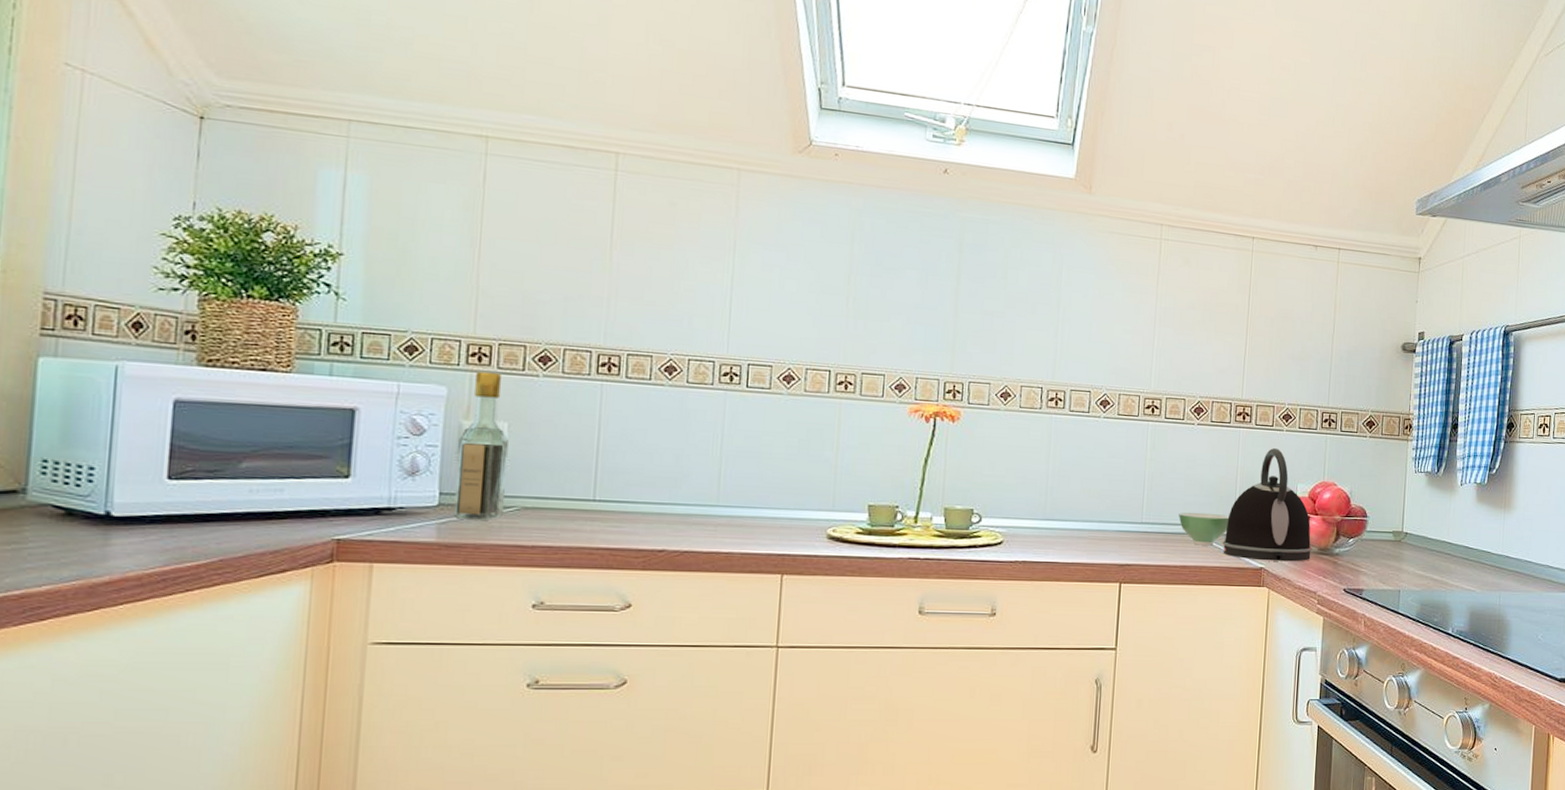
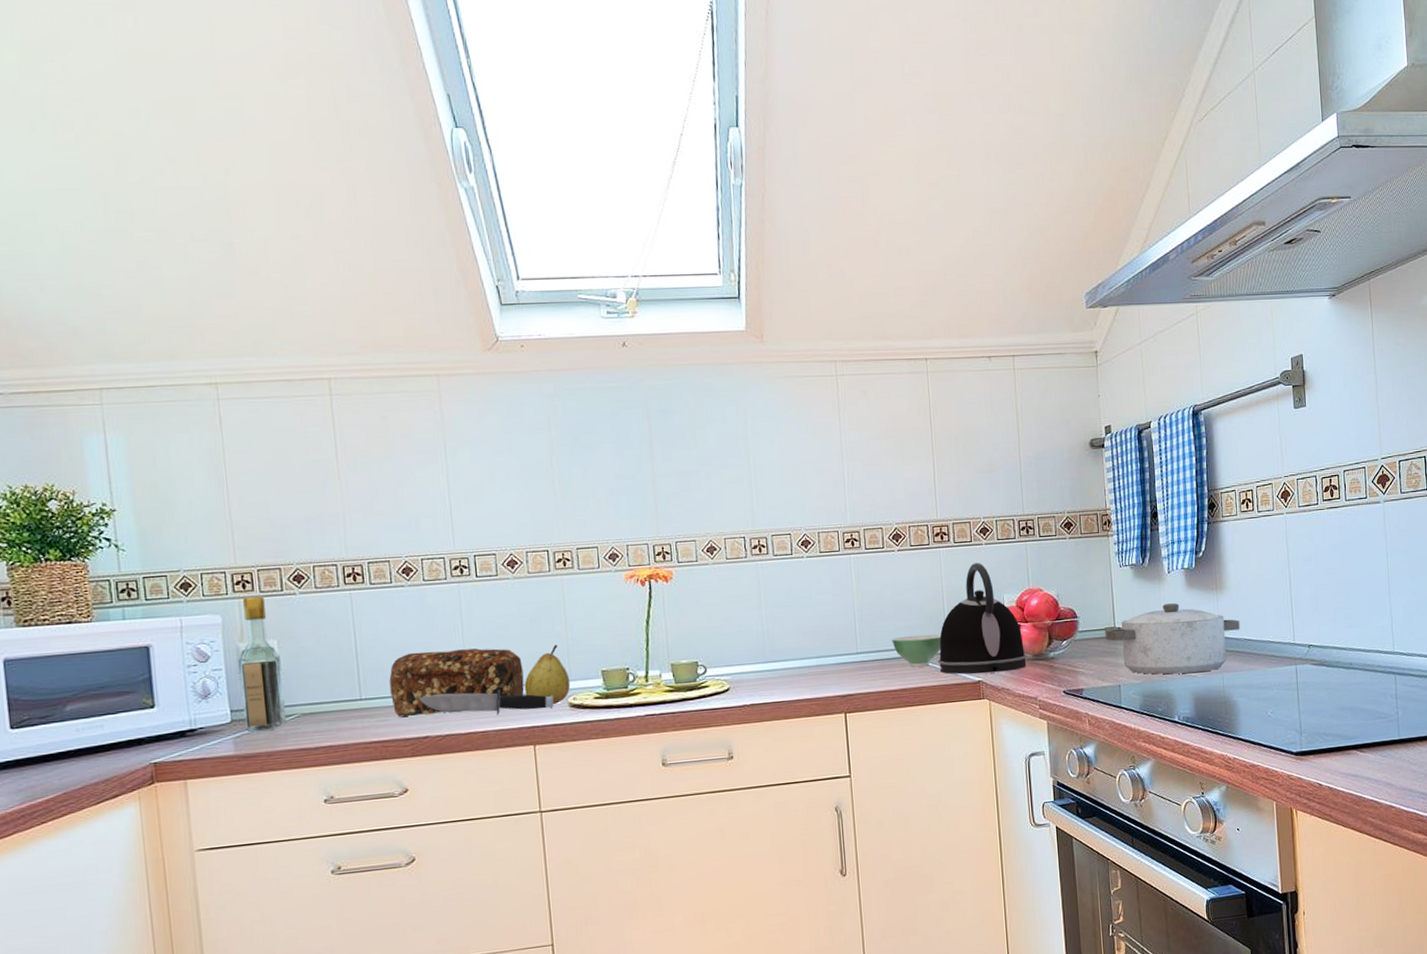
bread loaf: none [629,457,783,527] -> present [389,648,525,717]
knife: none [659,505,812,539] -> present [418,689,554,716]
fruit: none [780,471,833,535] -> present [524,645,571,705]
cooking pot: none [1392,515,1523,587] -> present [1105,603,1241,675]

